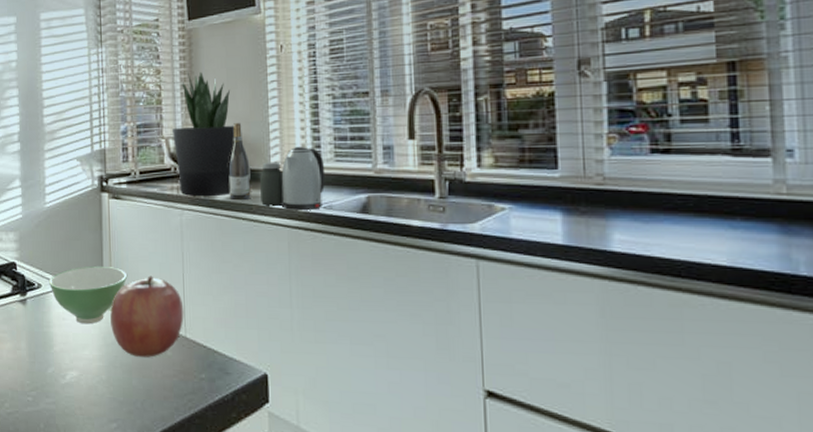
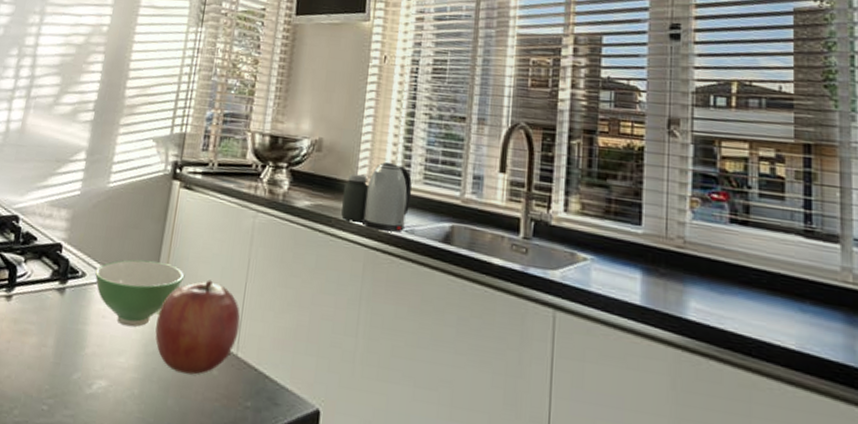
planter: present [173,71,235,196] -> none [258,66,327,202]
wine bottle: present [228,123,251,201] -> none [309,128,336,211]

